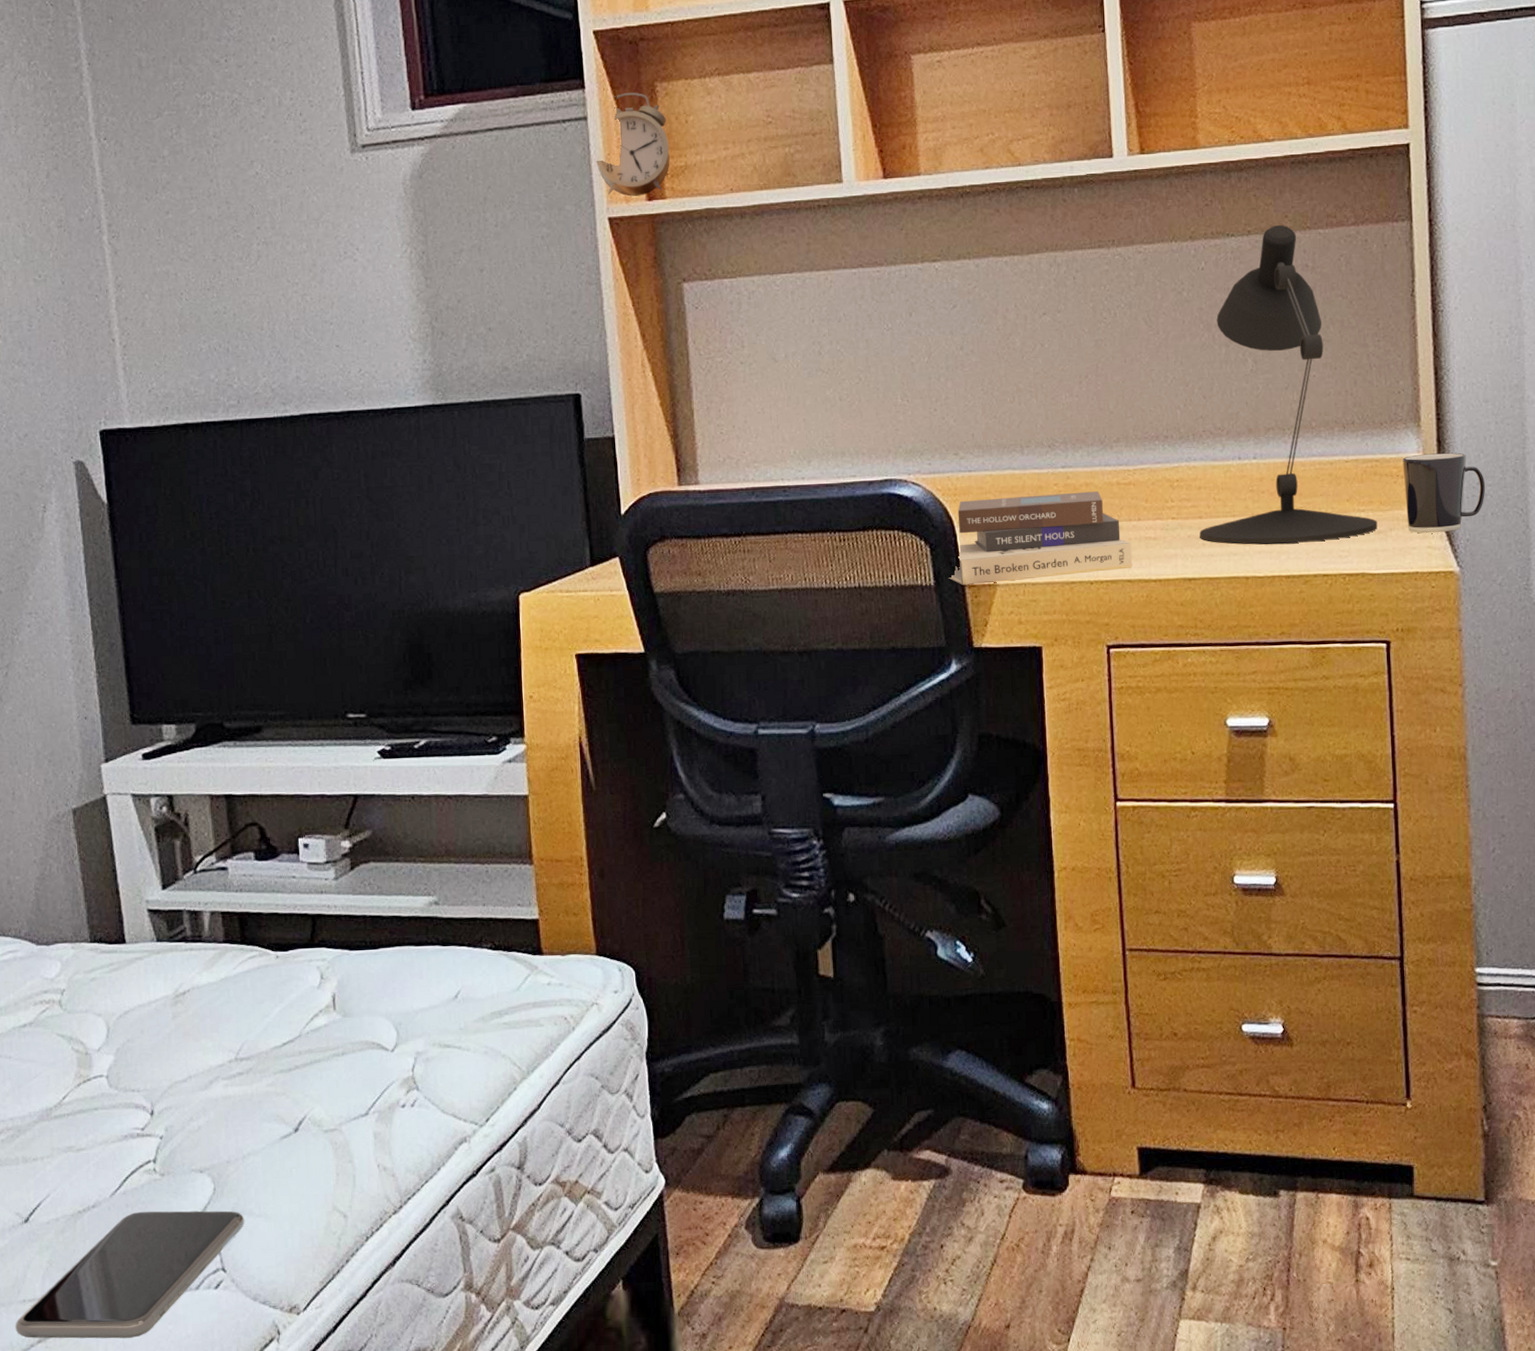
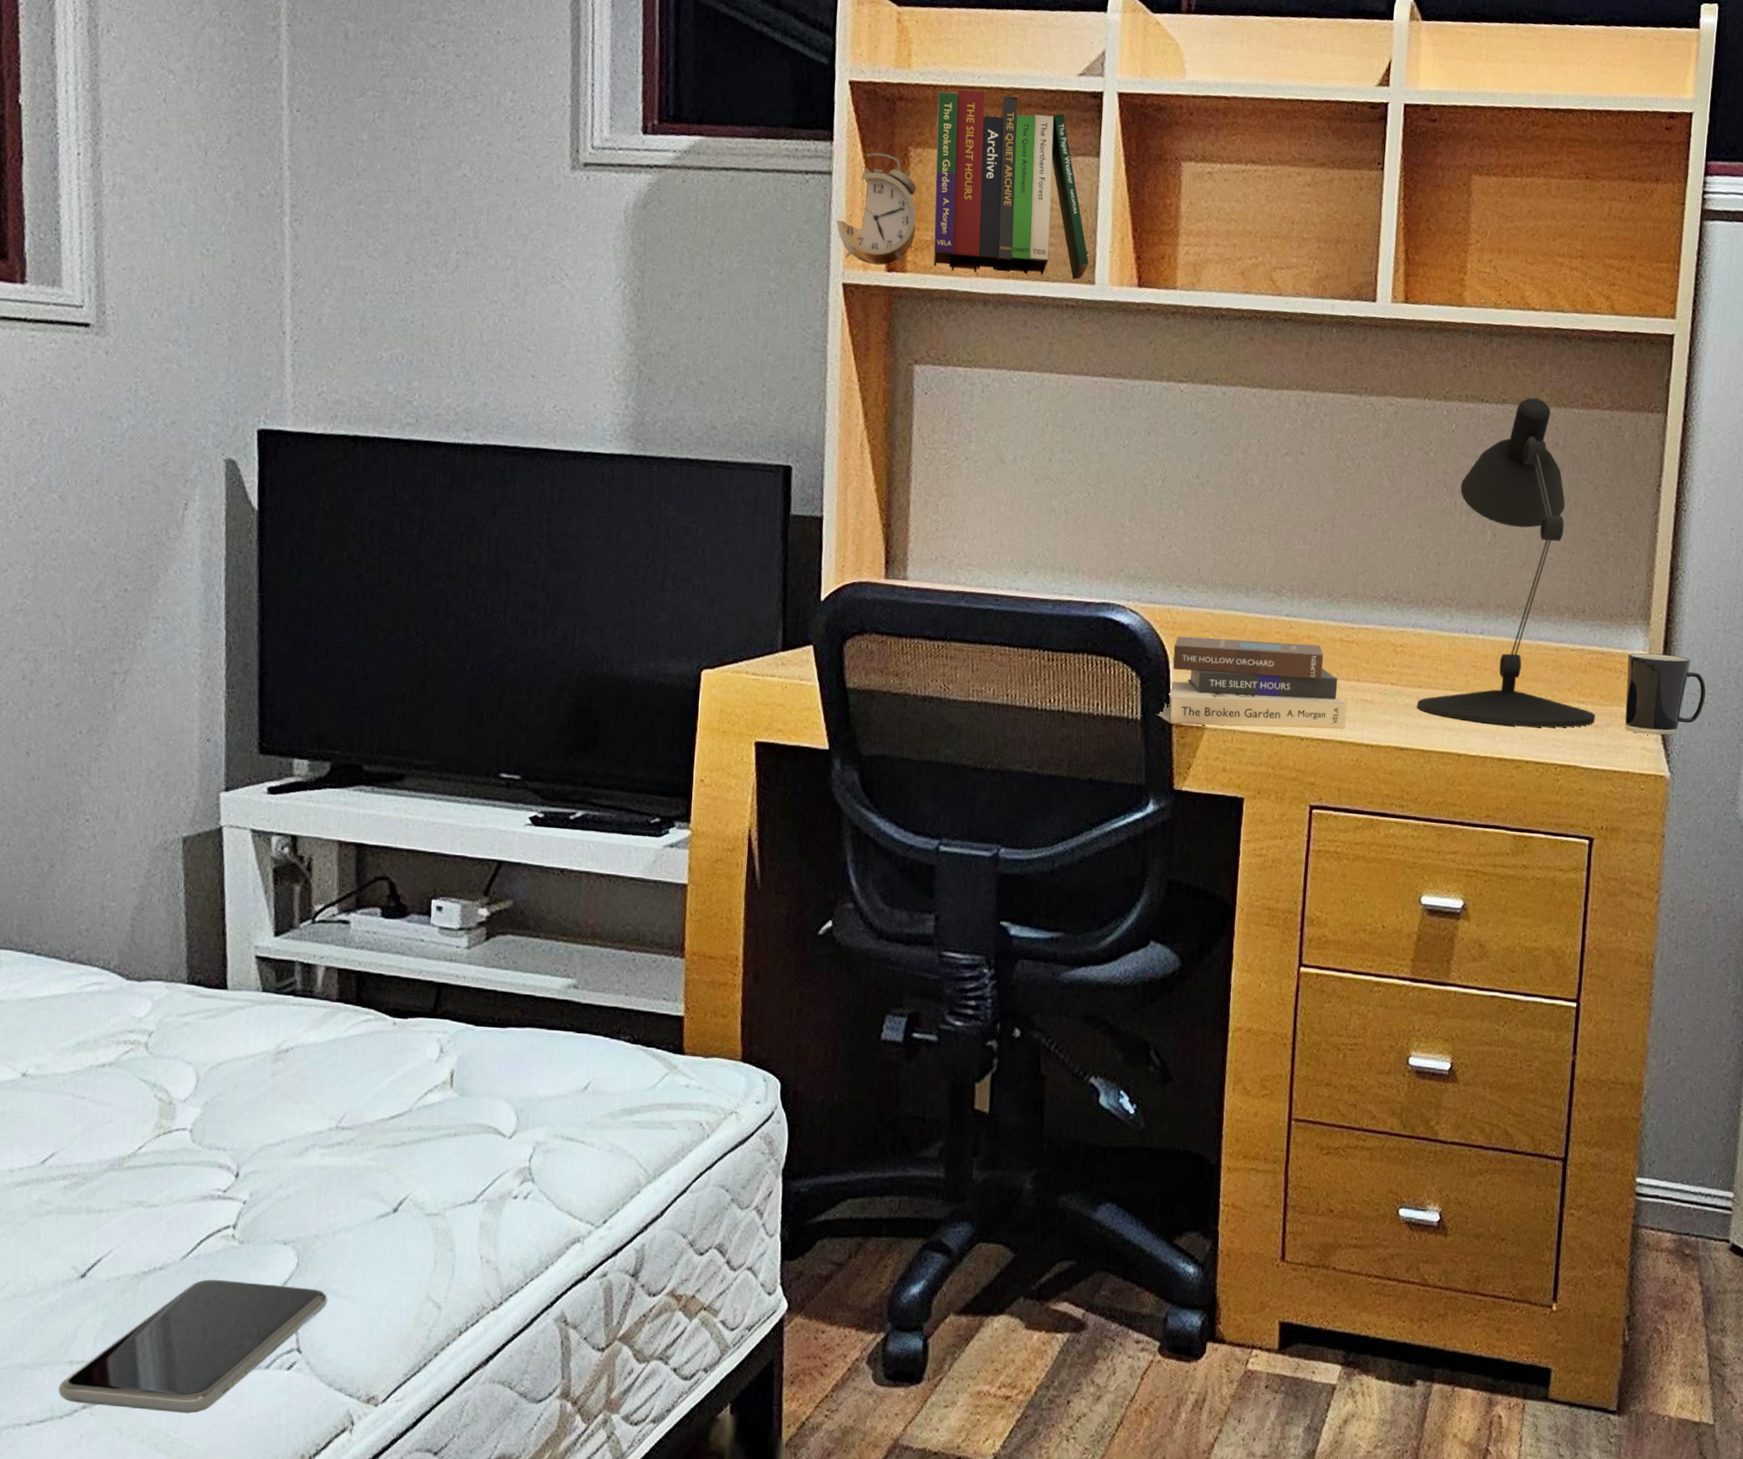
books: none [676,19,835,191] -> present [933,89,1089,280]

